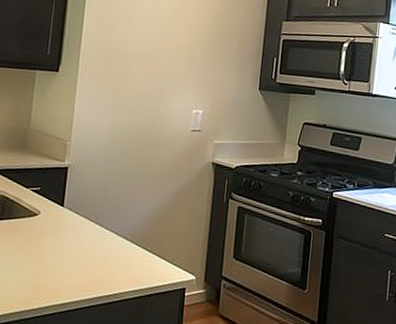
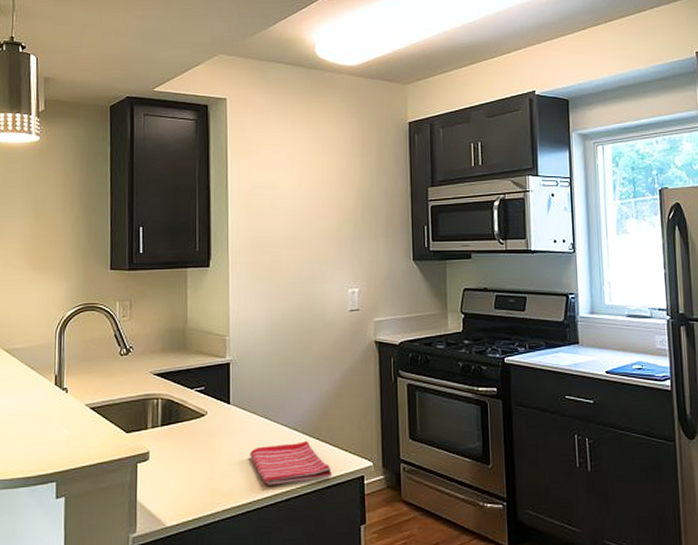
dish towel: none [77,249,156,289] -> present [250,440,333,485]

